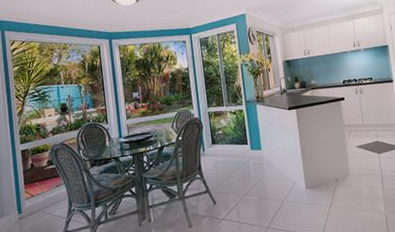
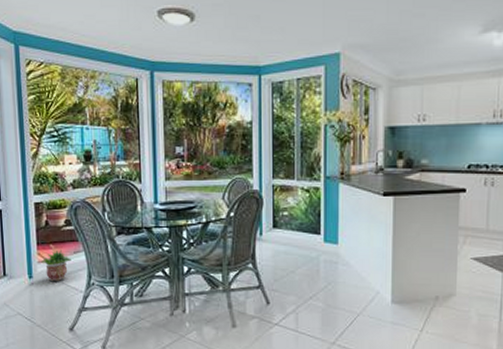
potted plant: none [28,186,54,213] -> present [41,250,71,281]

